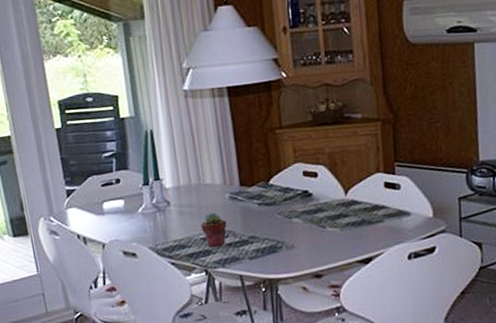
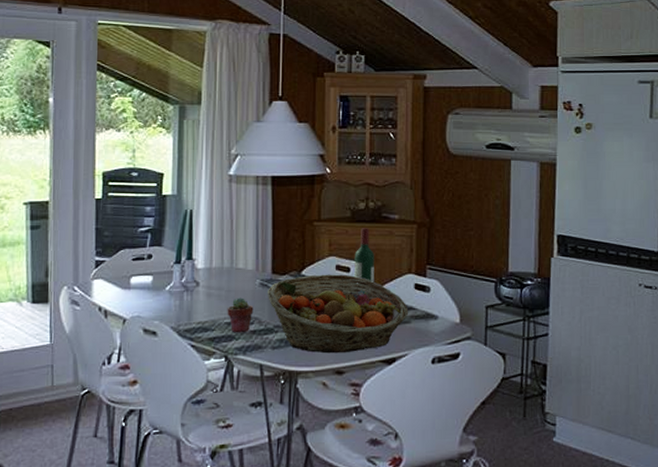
fruit basket: none [238,179,381,259] -> present [268,274,409,354]
wine bottle: none [320,130,343,188] -> present [354,228,374,284]

